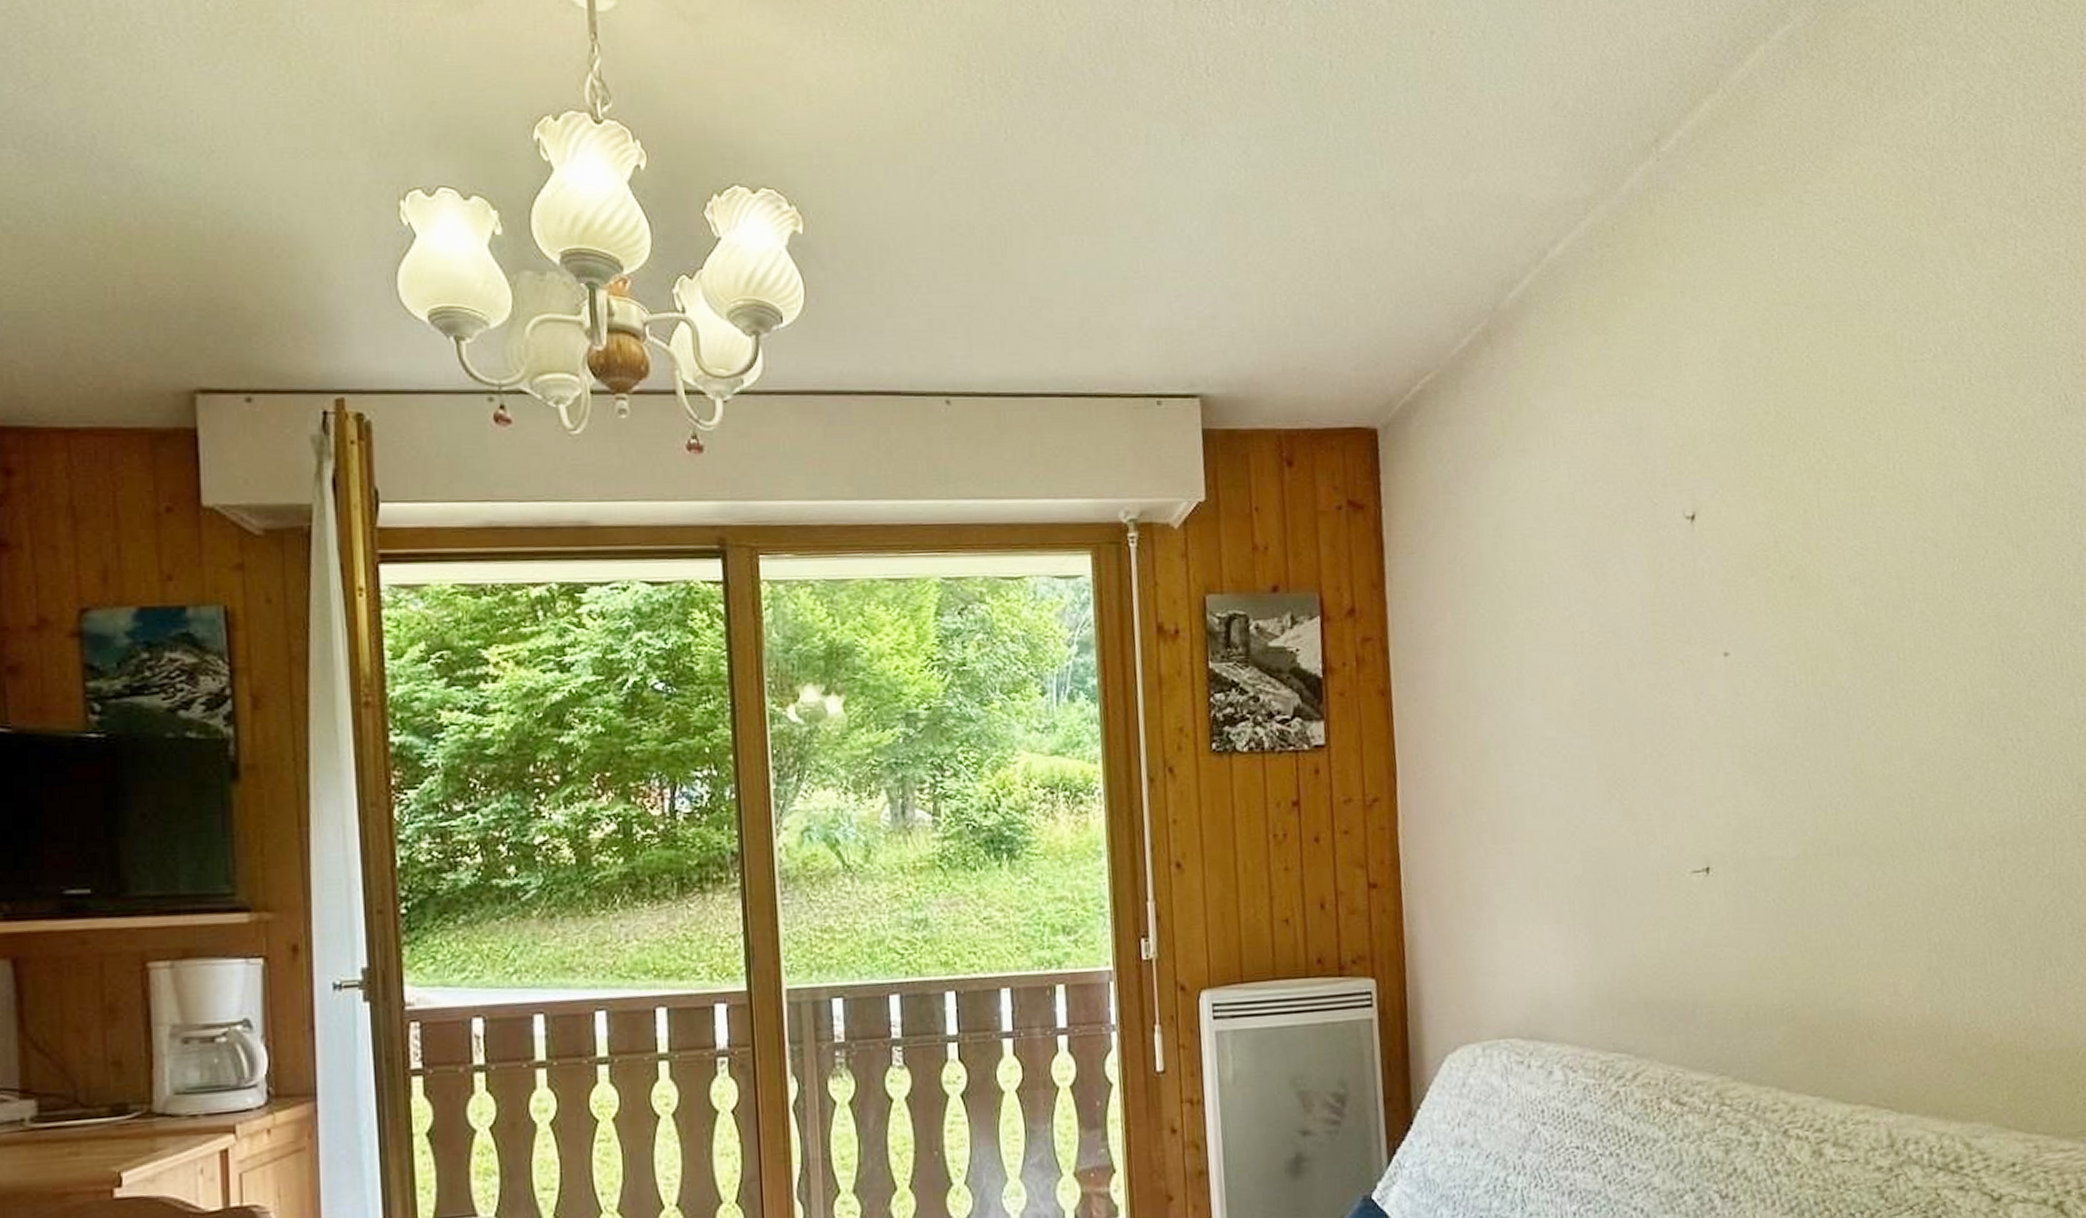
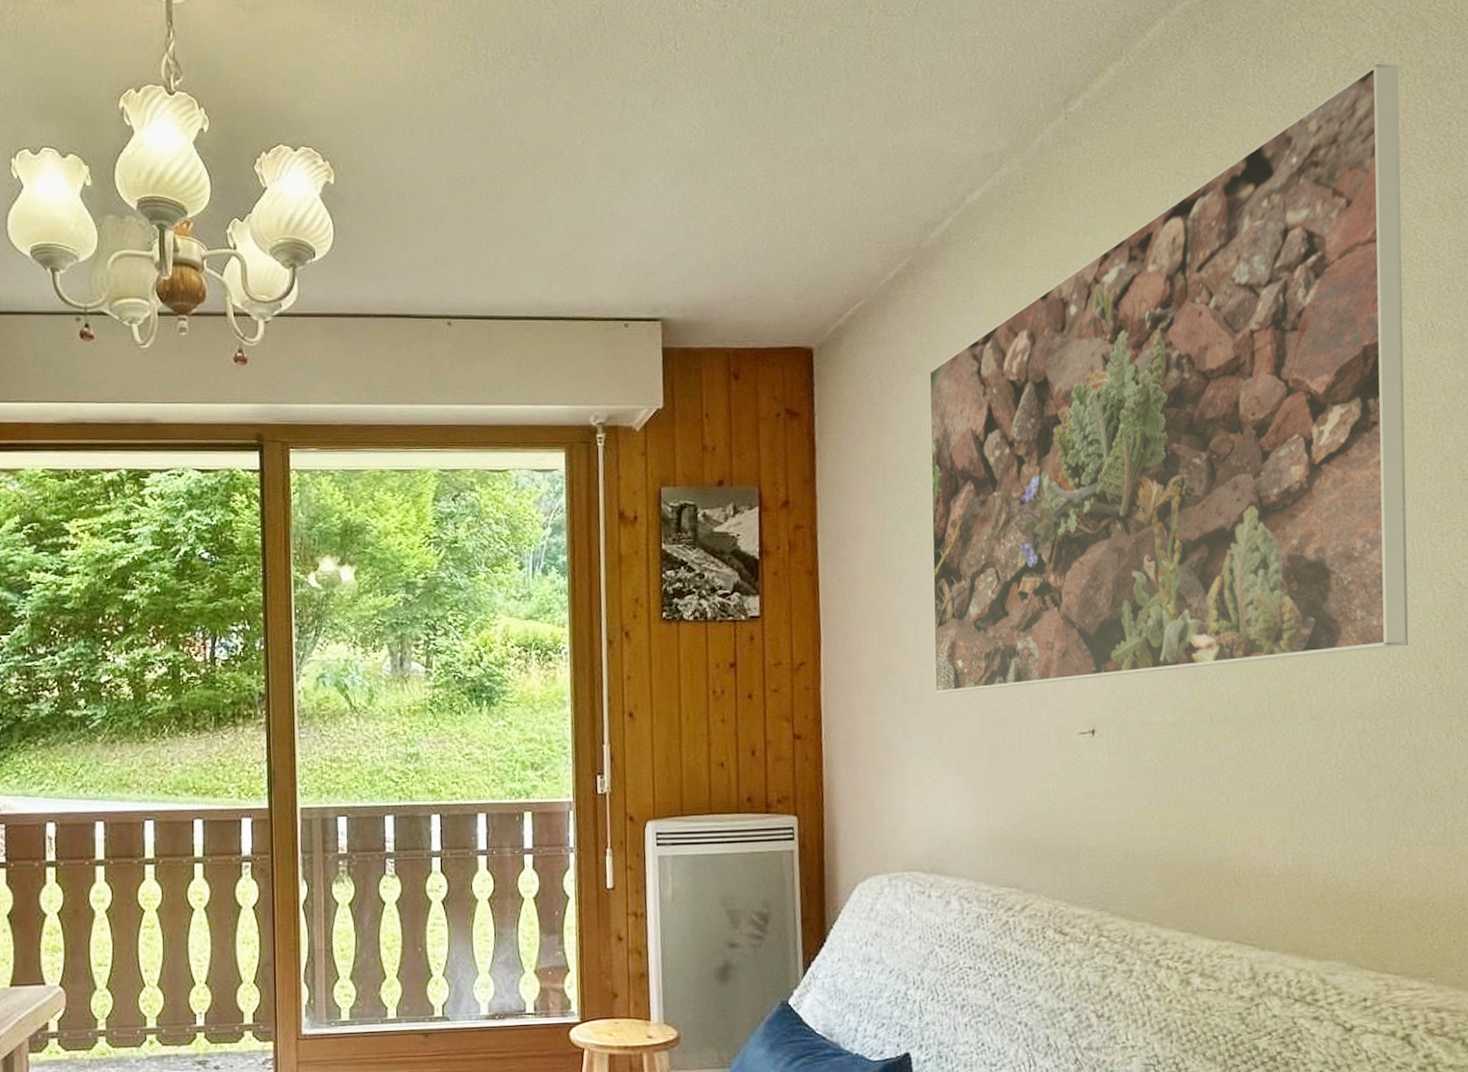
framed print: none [1511,100,2050,831] -> present [928,64,1409,694]

